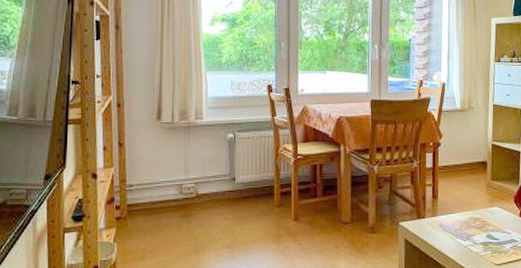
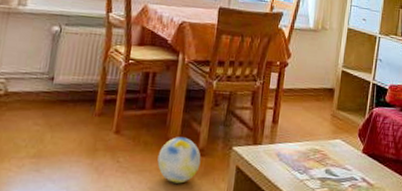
ball: none [334,218,372,259] -> present [157,137,201,184]

